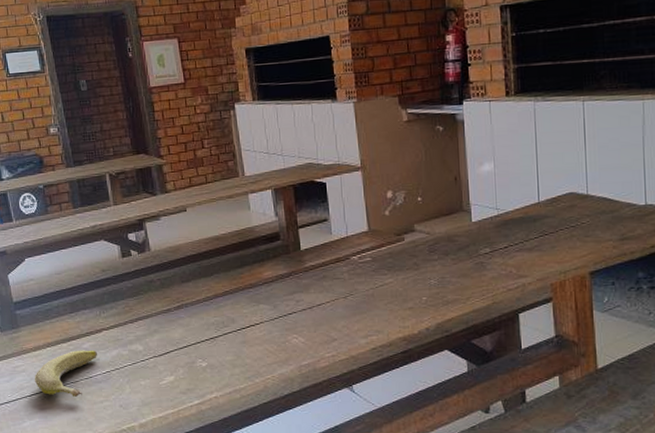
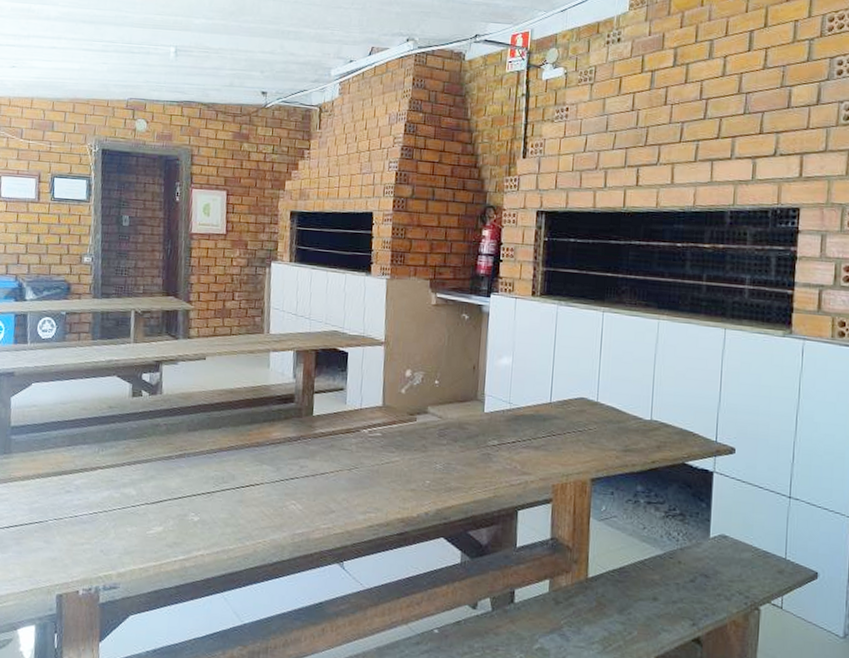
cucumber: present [34,350,98,397] -> none [15,485,89,535]

